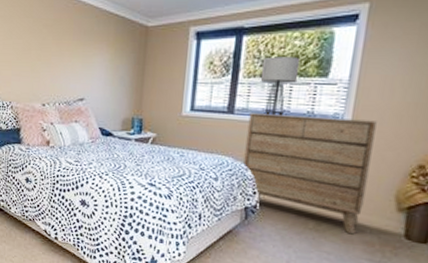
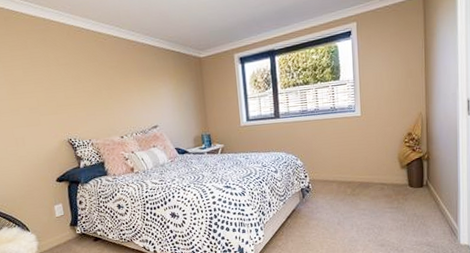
dresser: present [243,113,377,235] -> none [291,106,380,192]
lamp: present [260,56,301,116] -> none [292,68,320,115]

